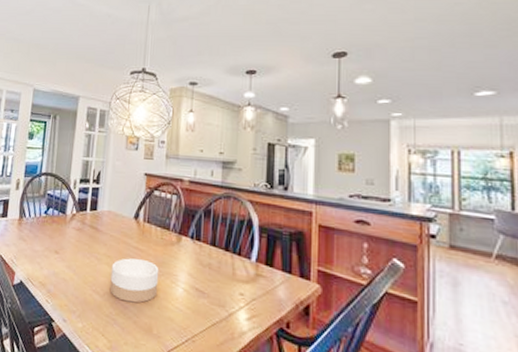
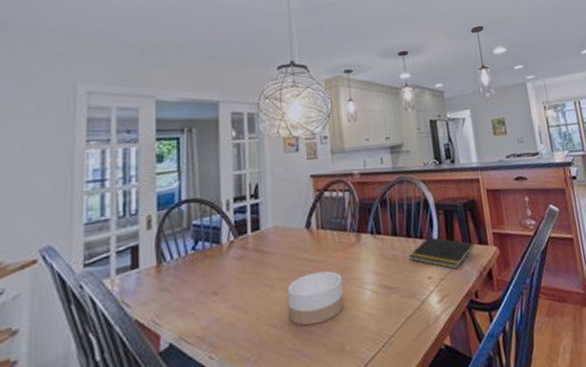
notepad: none [223,255,295,294] -> present [408,236,475,270]

